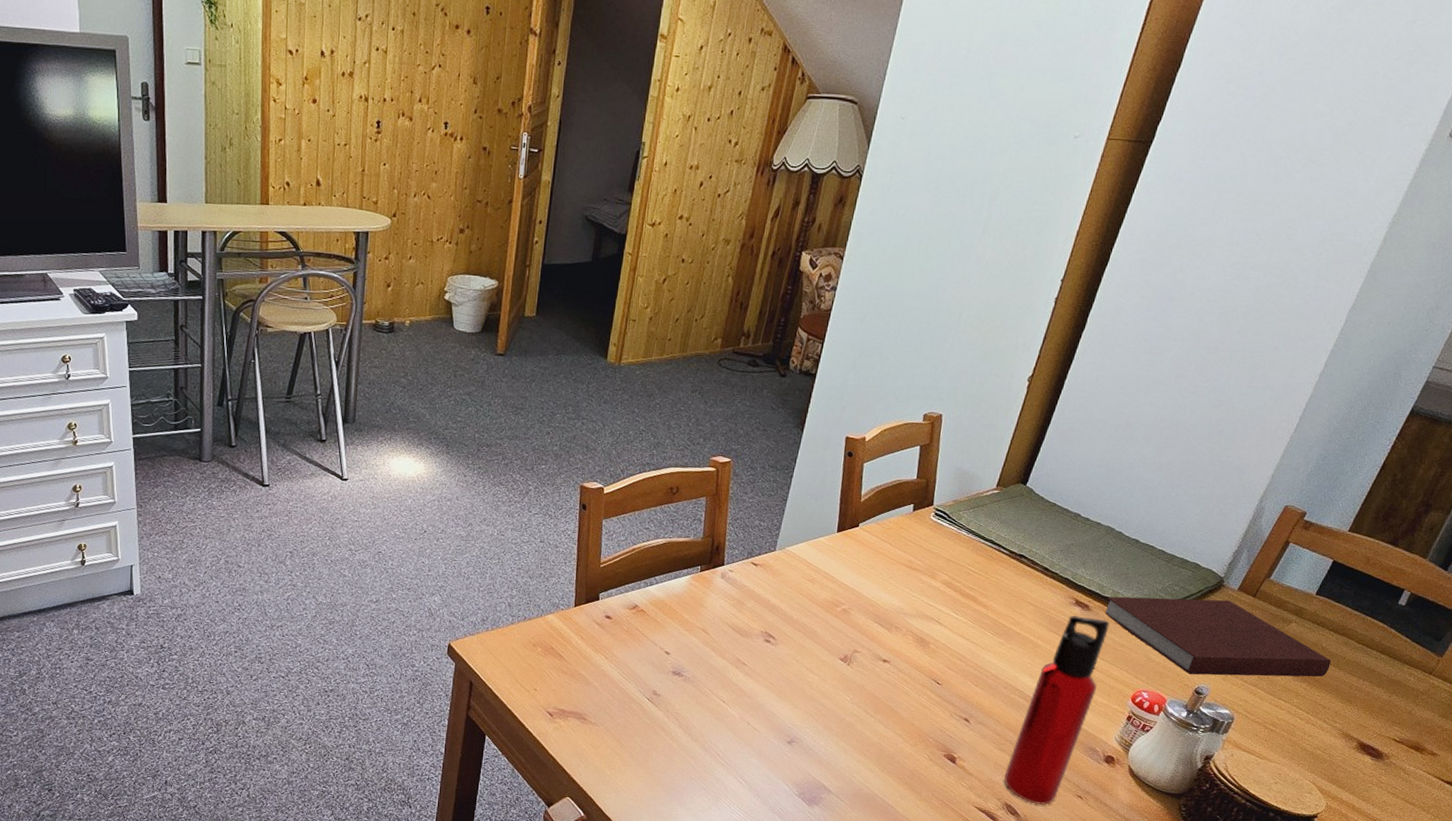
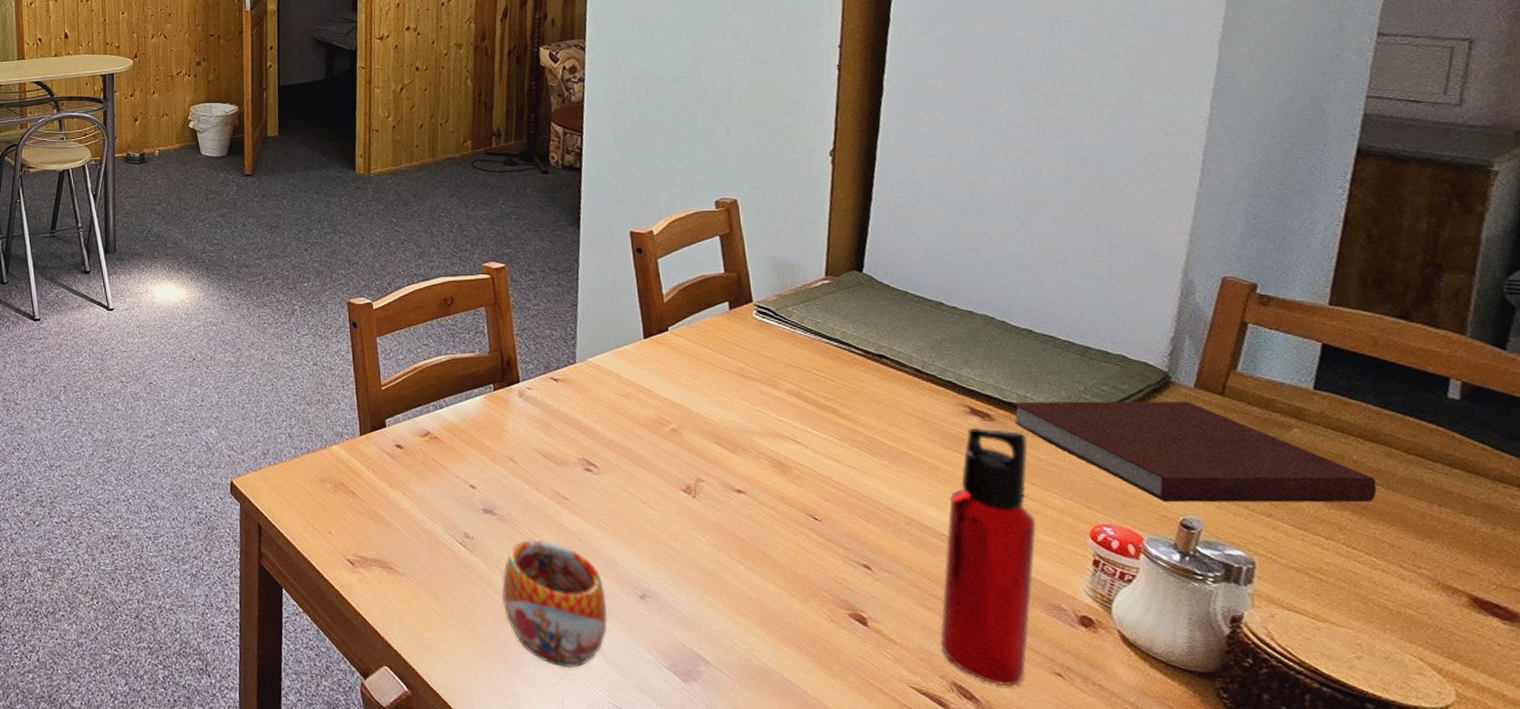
mug: none [675,696,761,797] -> present [501,539,608,669]

